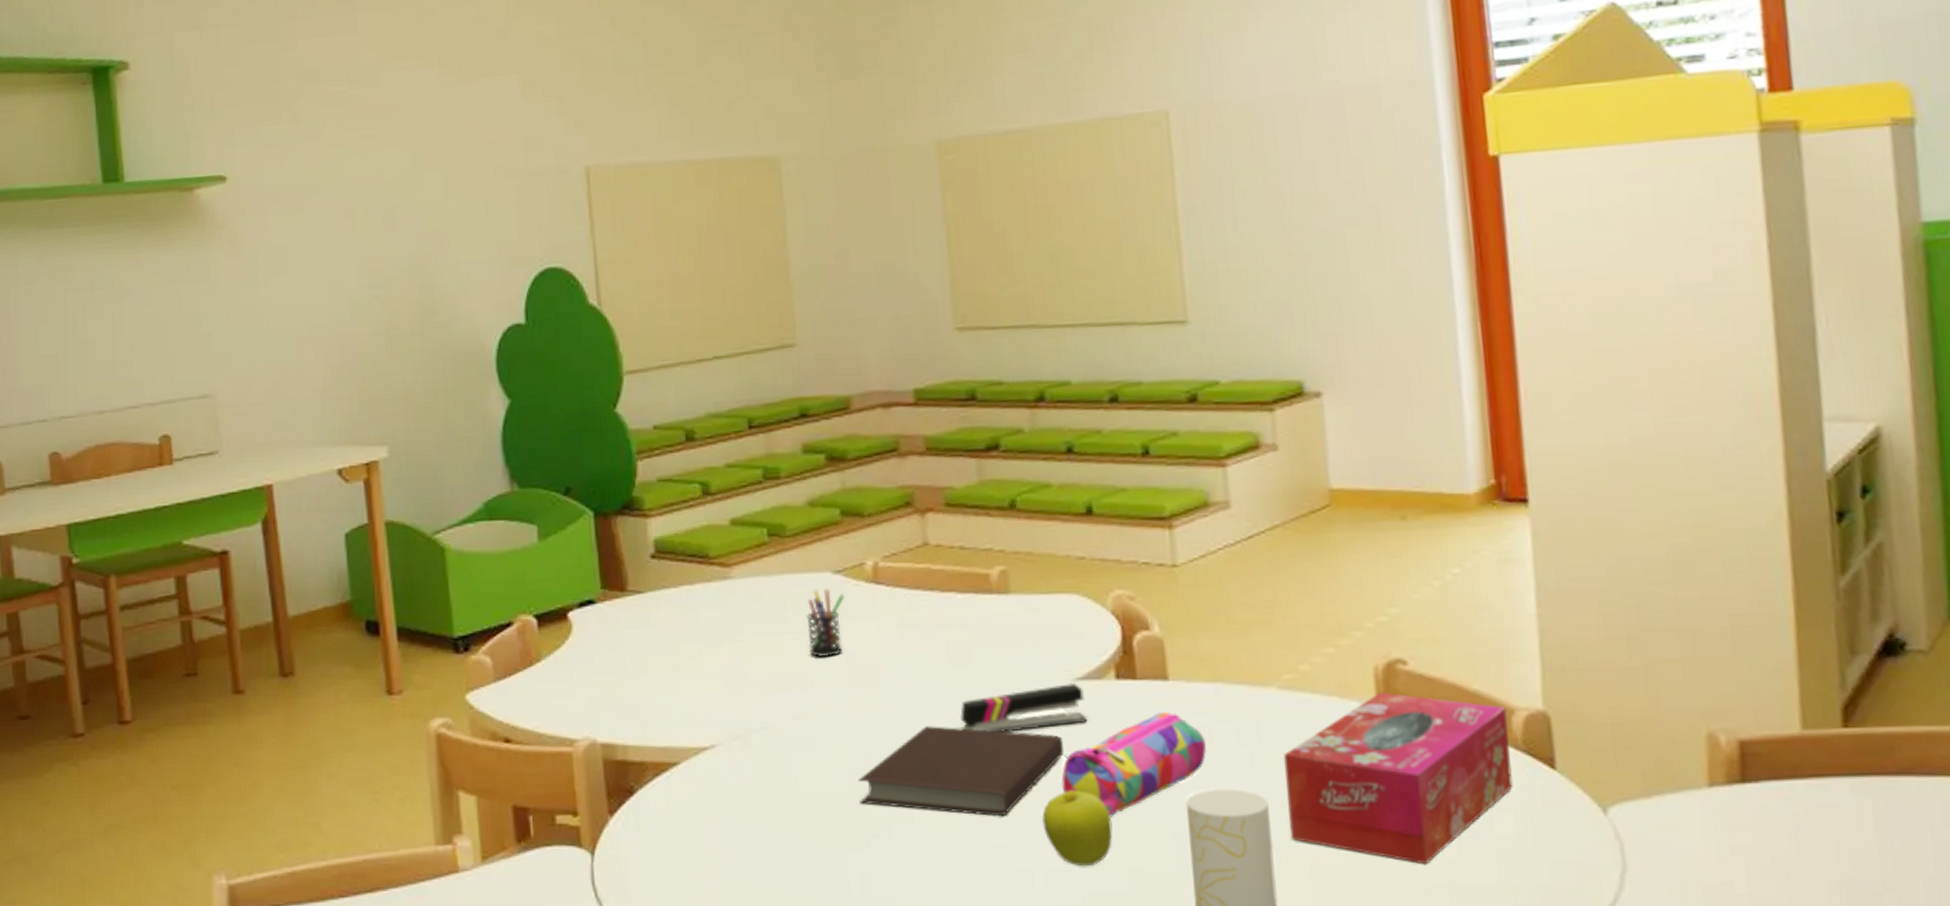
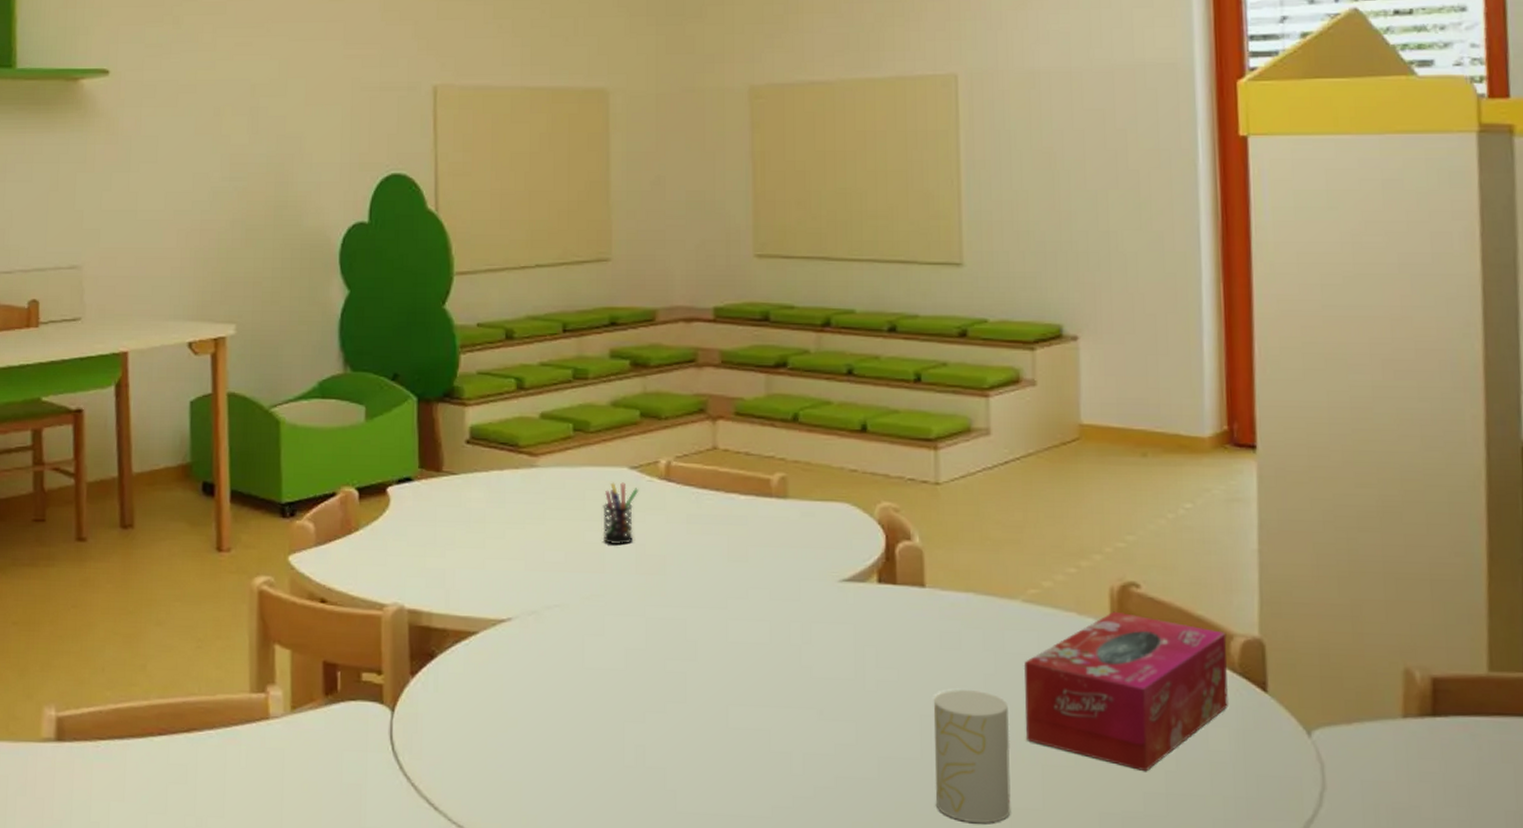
notebook: present [858,726,1064,816] -> none [639,614,826,701]
stapler: present [960,682,1087,733] -> none [736,583,850,625]
fruit: present [1041,790,1113,867] -> none [802,682,866,753]
pencil case: present [1061,712,1206,817] -> none [823,616,955,709]

